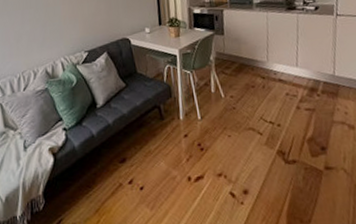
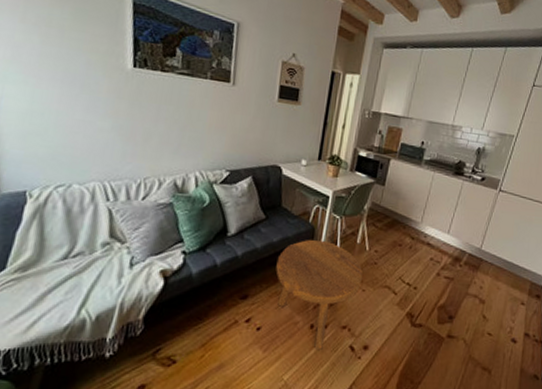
footstool: none [144,96,226,201] -> present [276,239,363,350]

